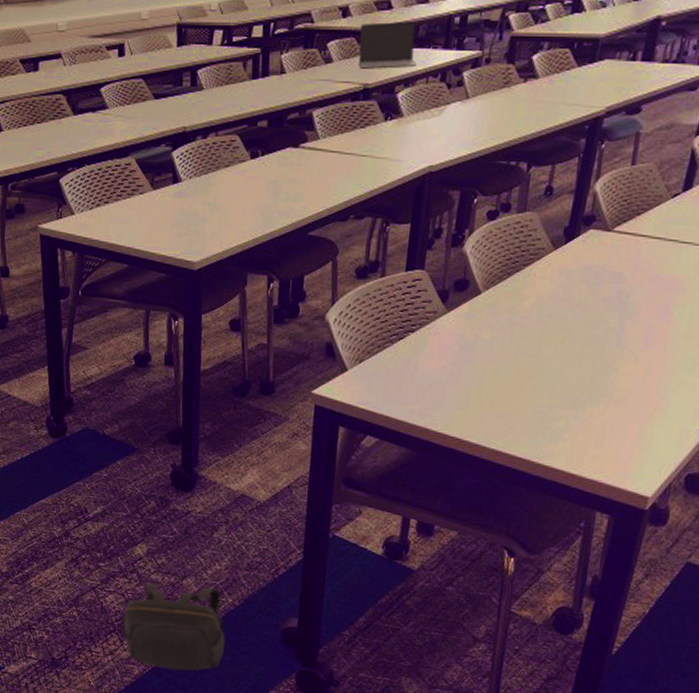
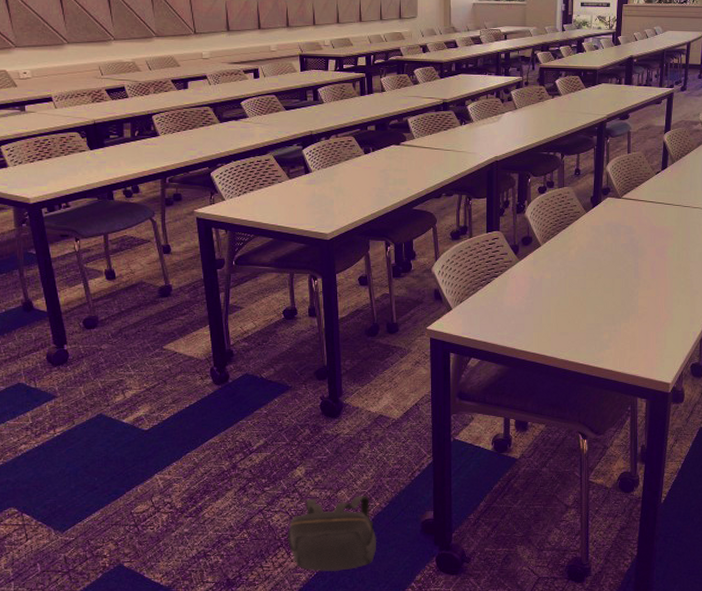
laptop: present [358,20,417,69] -> none [436,55,479,89]

